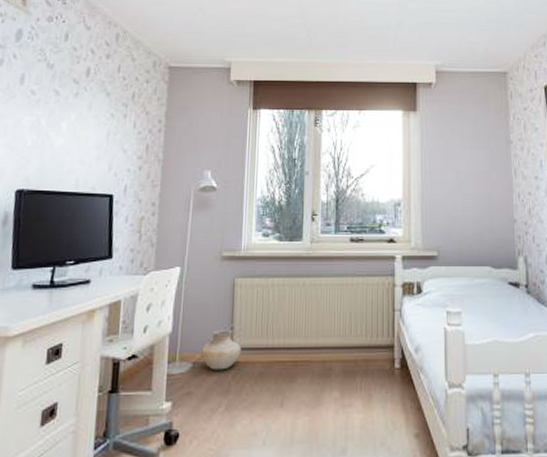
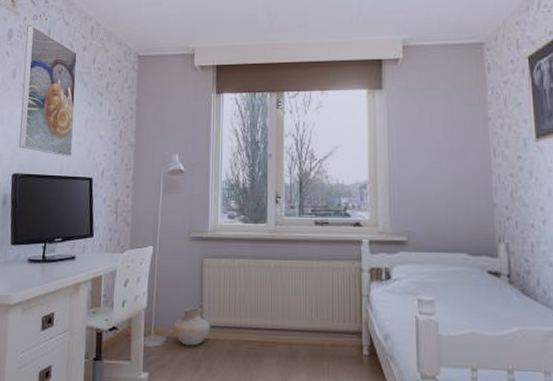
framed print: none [26,27,100,172] -> present [19,25,77,157]

